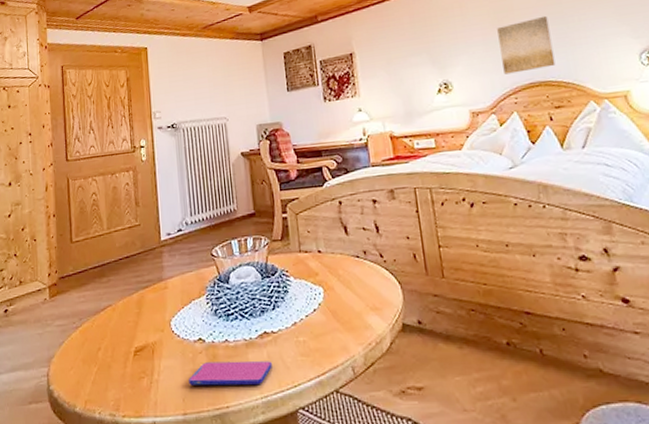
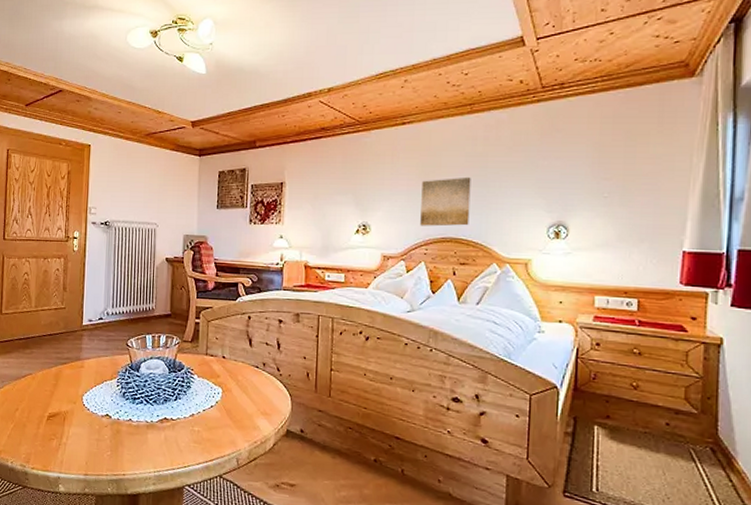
smartphone: present [189,361,272,386] -> none [93,435,167,460]

